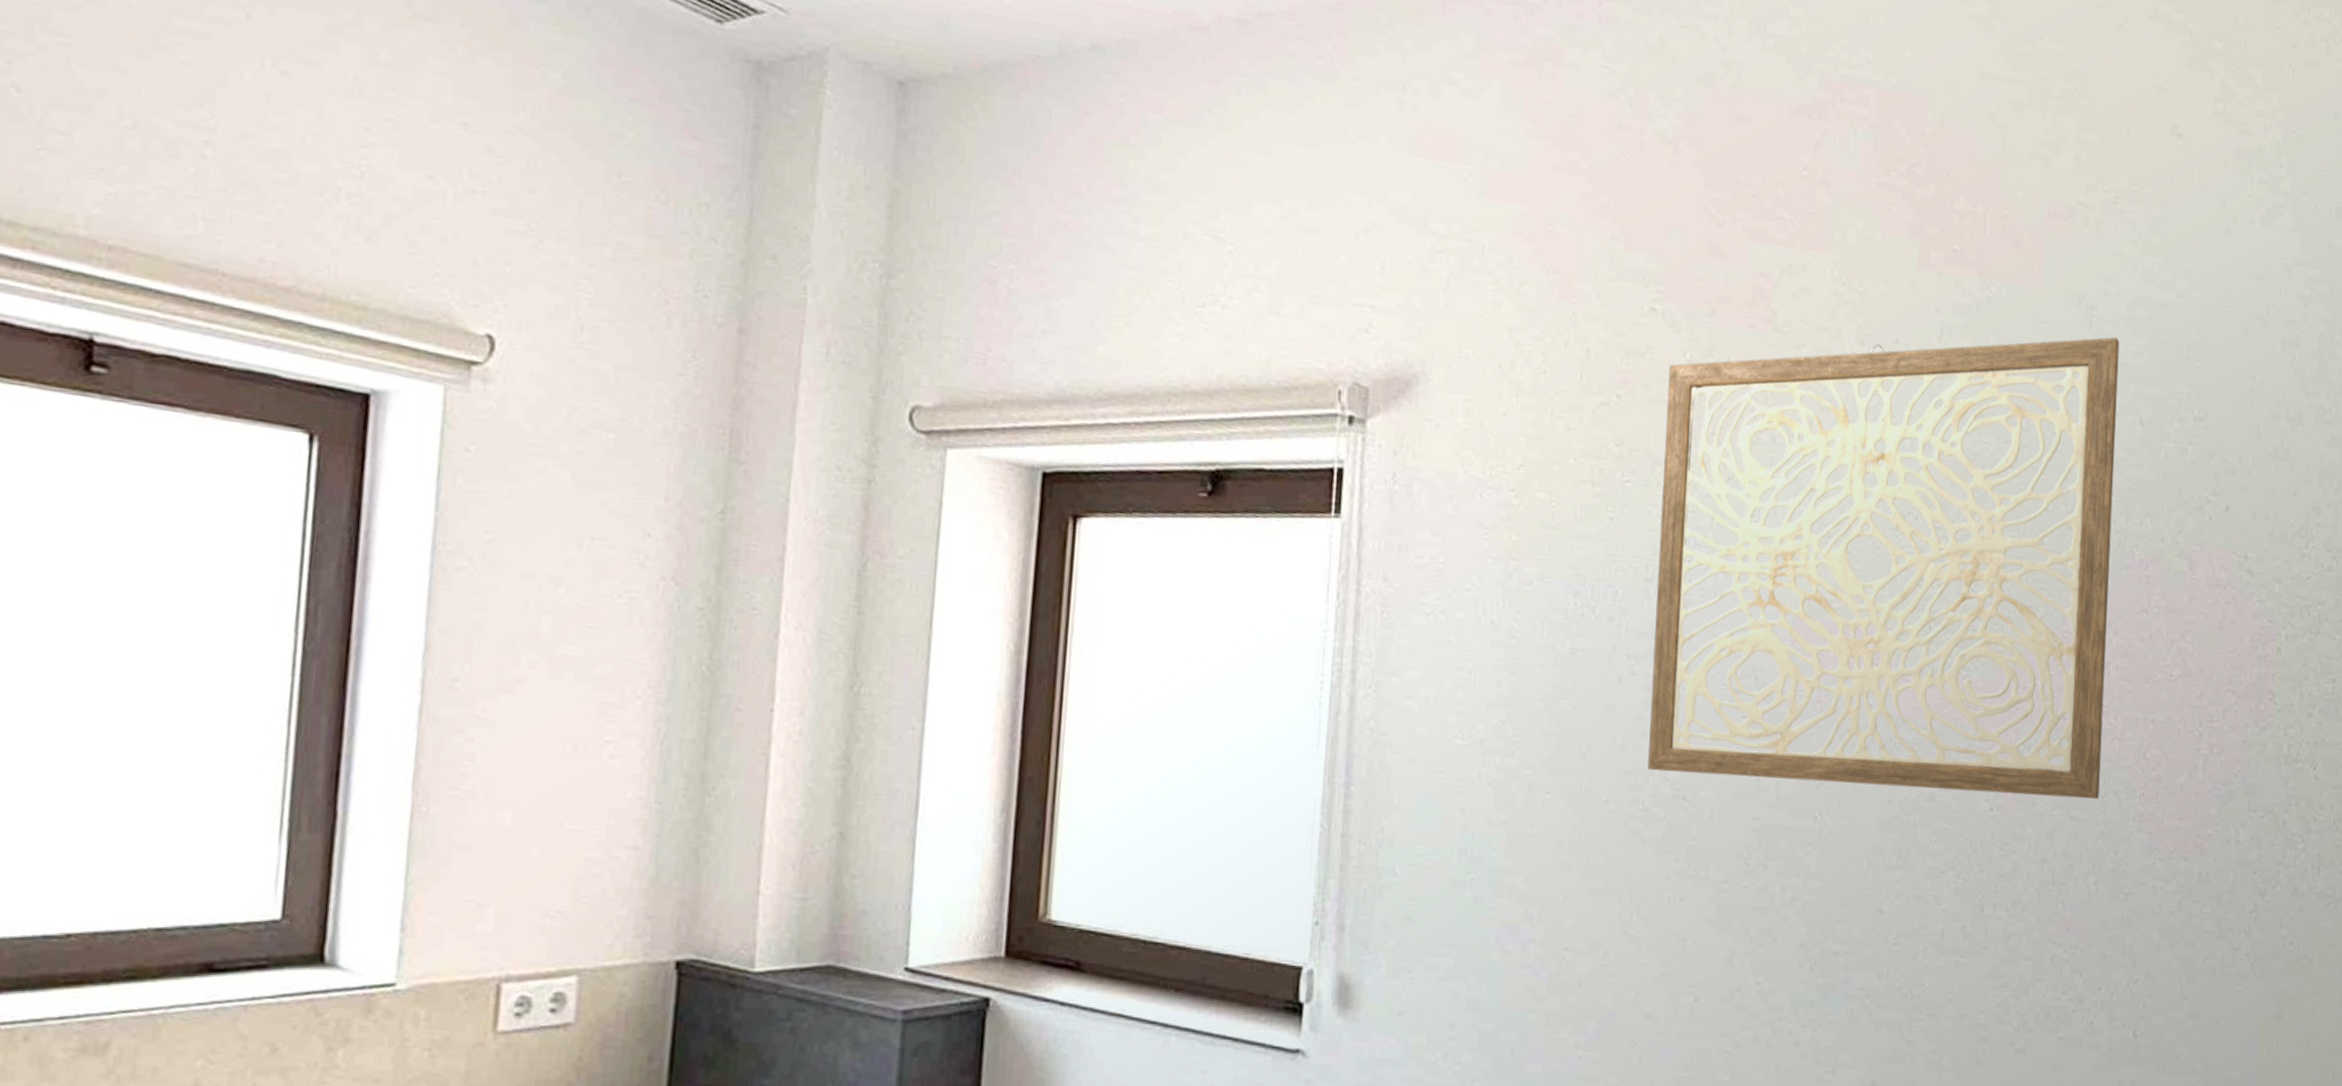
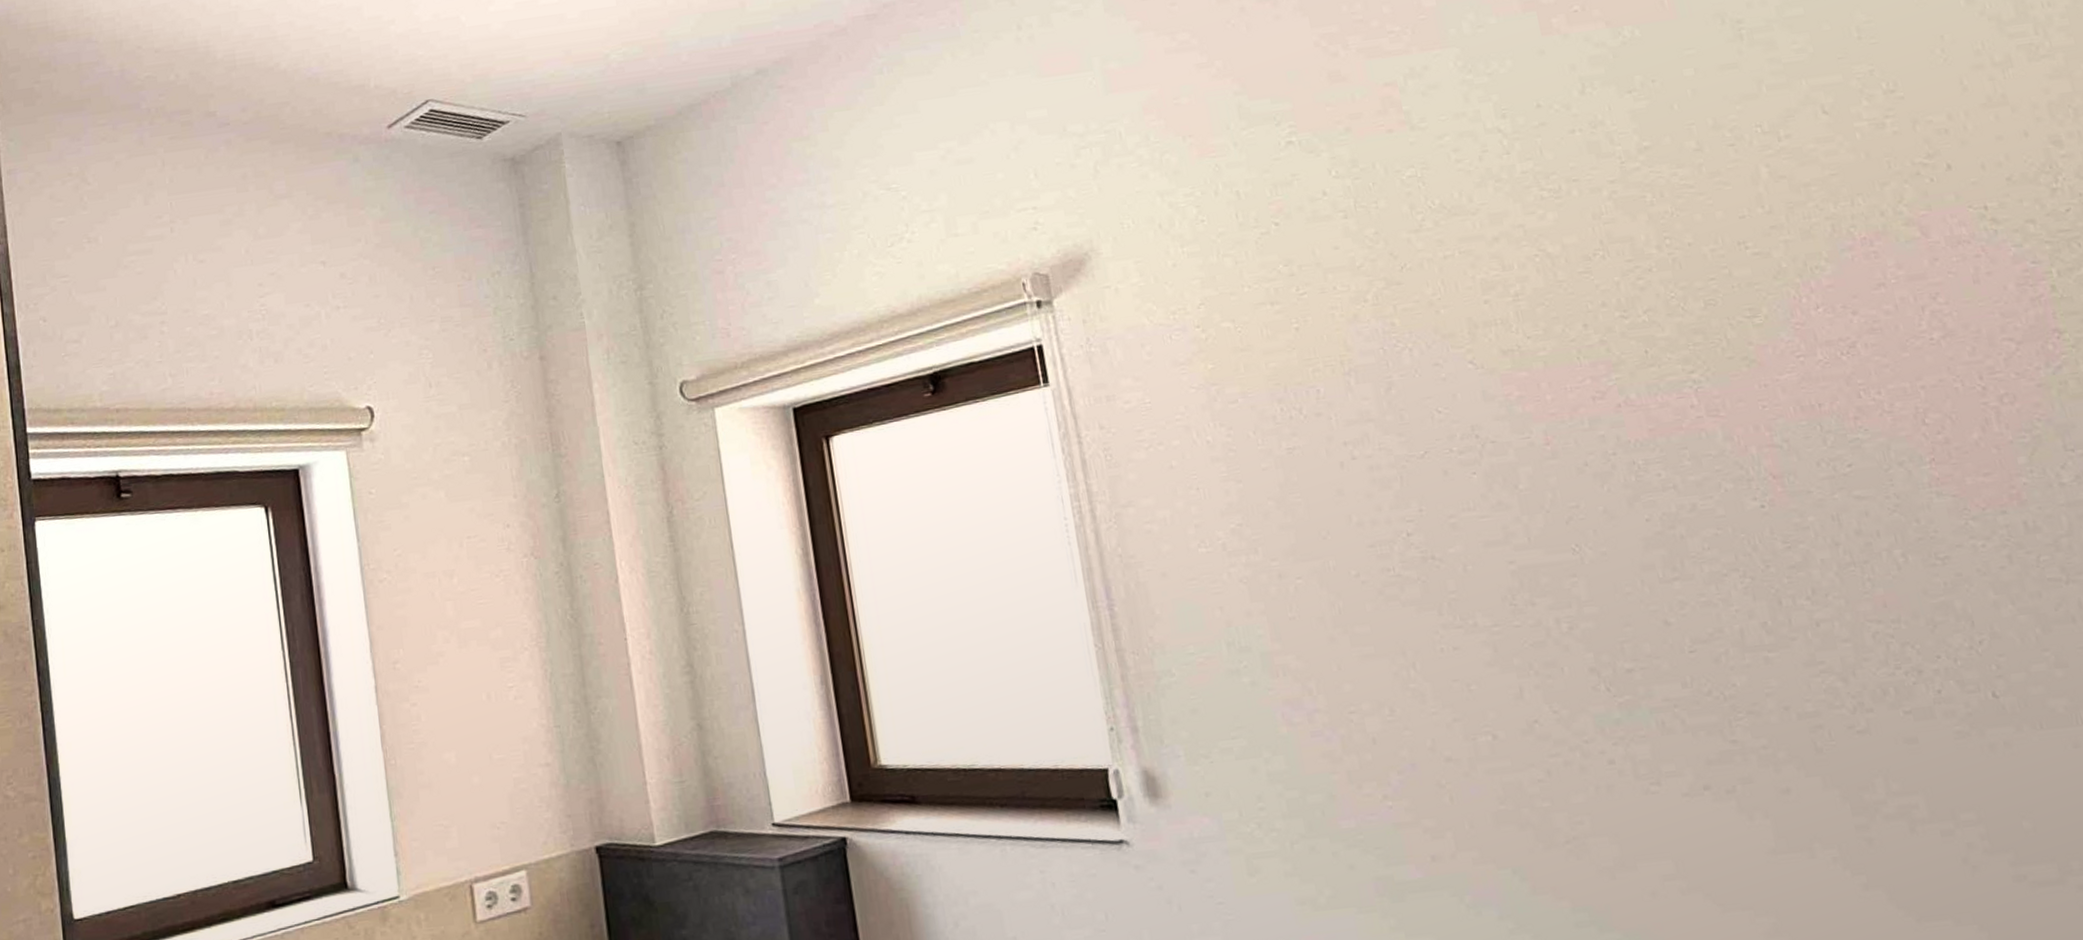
wall art: present [1648,337,2120,800] -> none [1318,41,1882,540]

